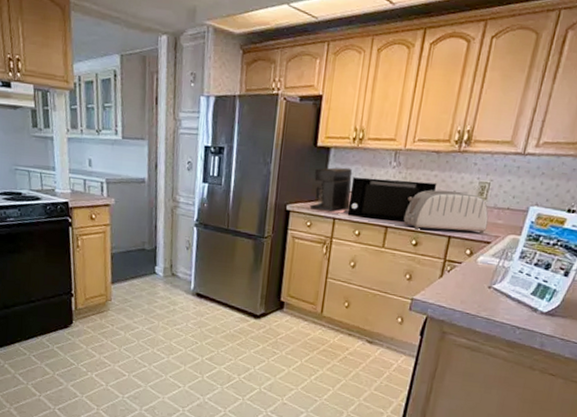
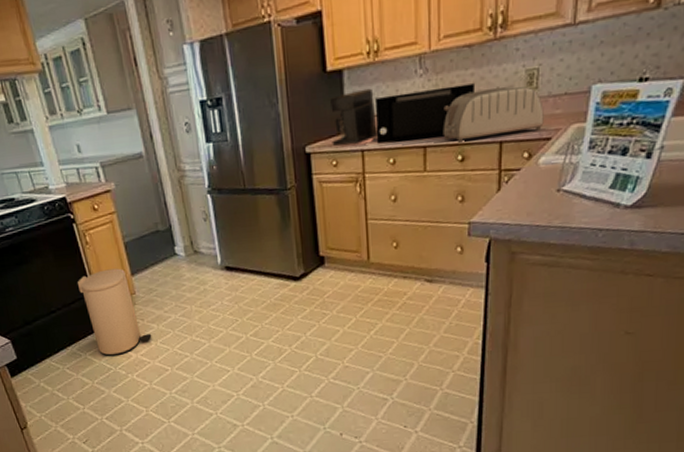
pedal bin: none [61,273,118,354] -> present [78,268,152,357]

